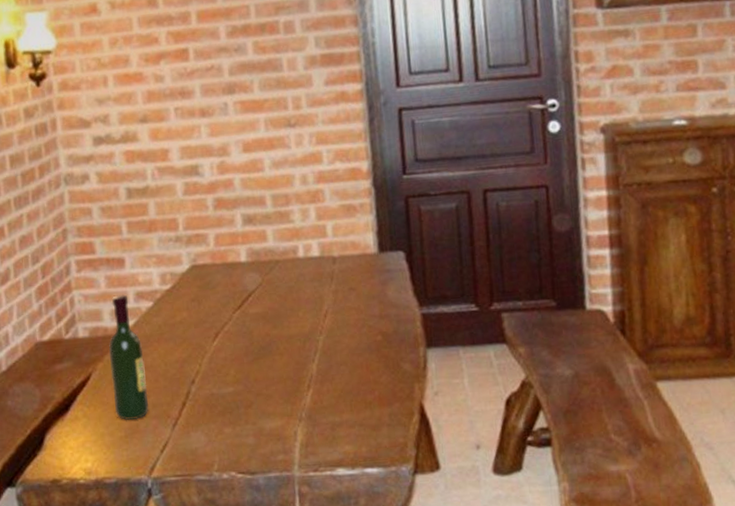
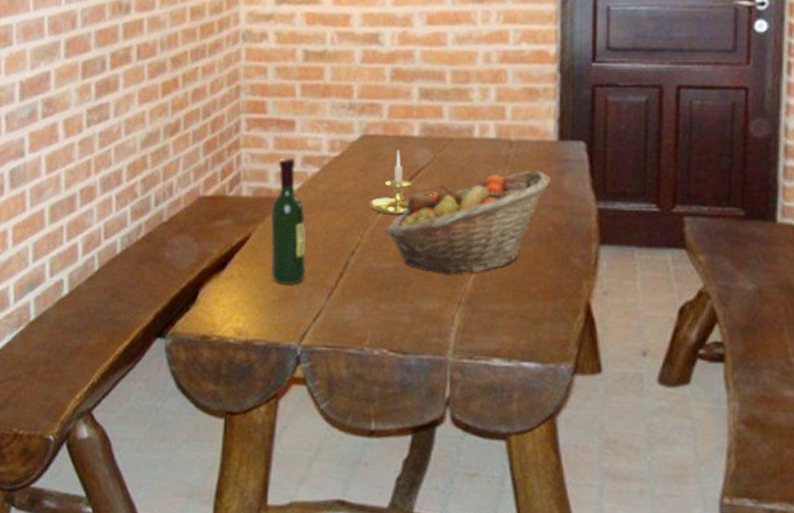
candle holder: none [204,277,270,340] -> present [369,150,438,215]
fruit basket: none [222,283,376,393] -> present [385,170,551,275]

